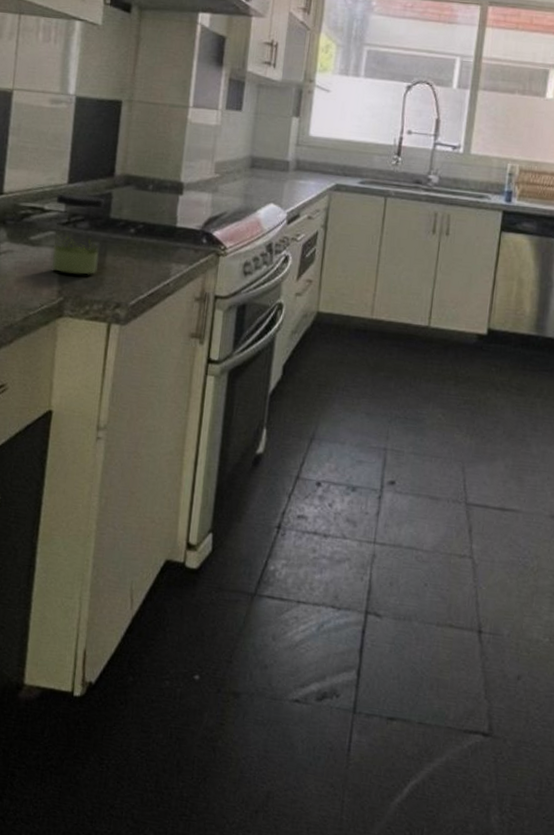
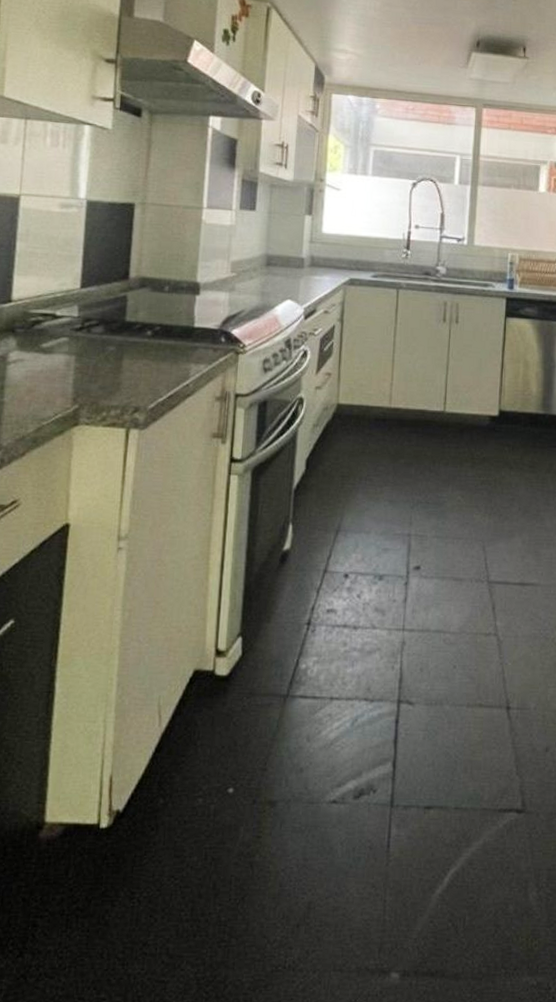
jar: present [51,193,105,275] -> none [65,299,120,381]

